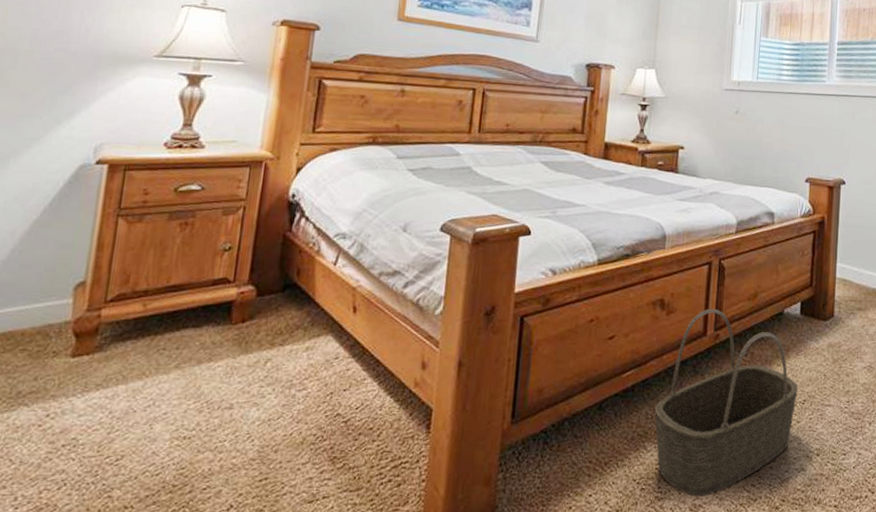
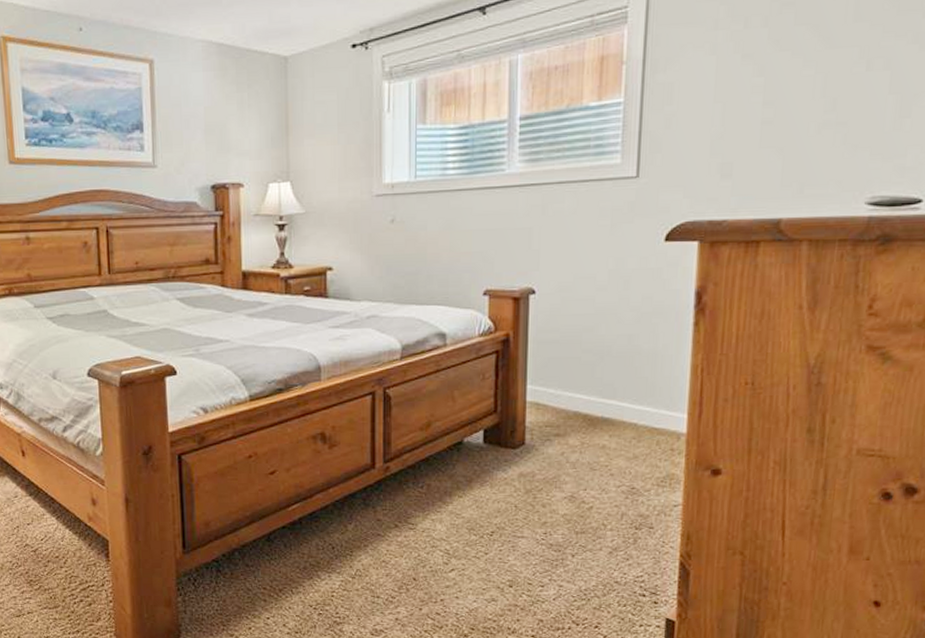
basket: present [655,308,798,497] -> none [326,440,484,623]

